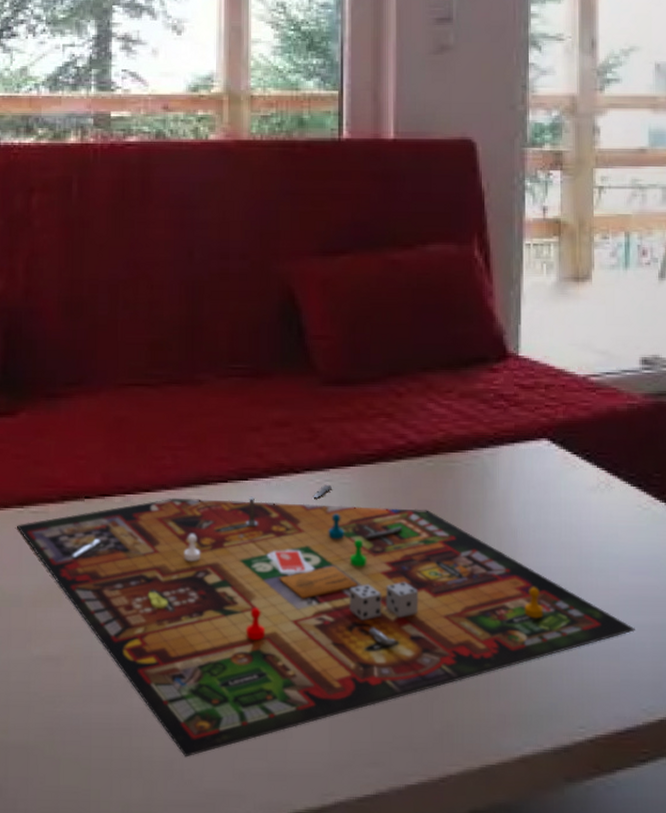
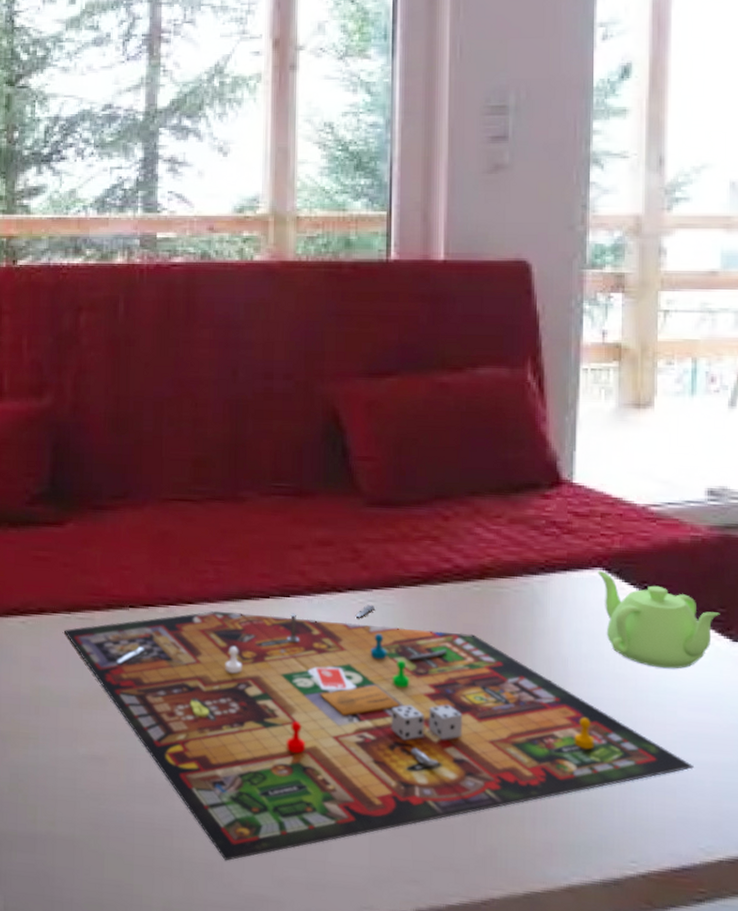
teapot: none [543,441,656,535] -> present [597,570,720,669]

